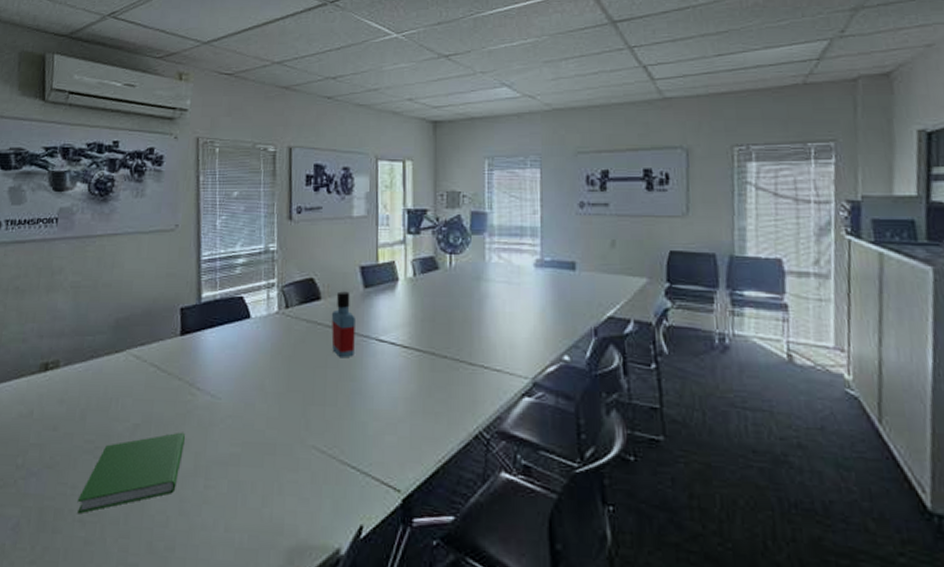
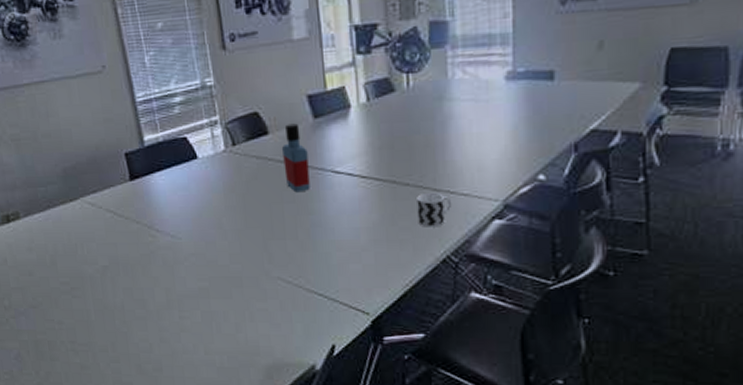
hardcover book: present [77,432,186,514] -> none [66,271,154,345]
cup: none [453,365,486,401] -> present [417,192,452,227]

